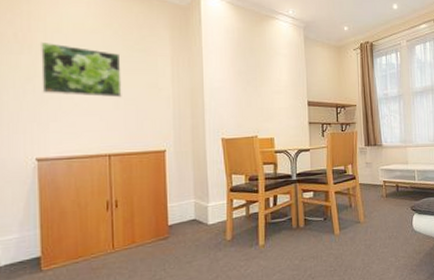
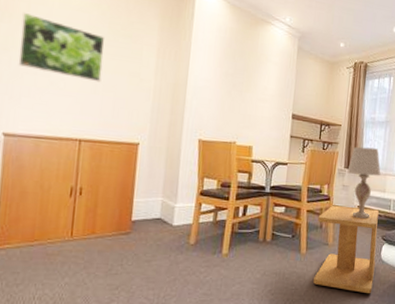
side table: none [346,182,409,265] -> present [313,205,379,294]
table lamp: none [368,123,401,192] -> present [347,146,381,218]

